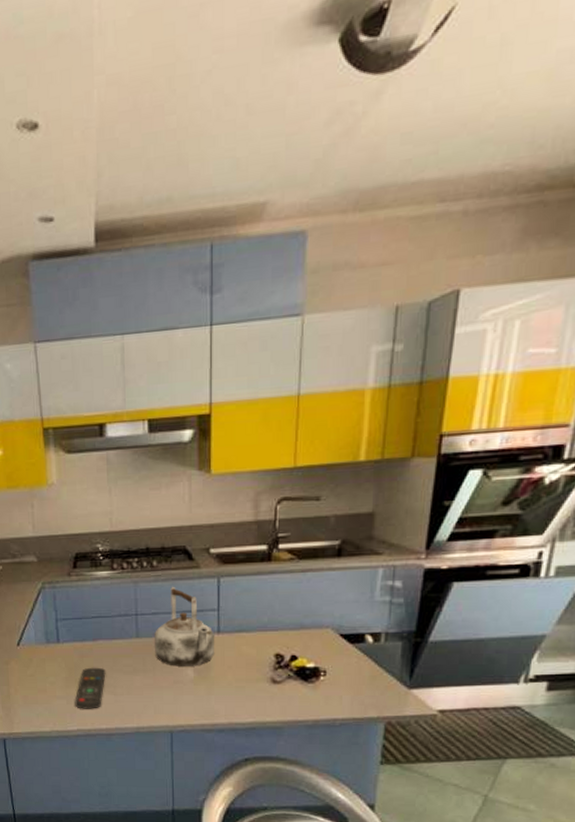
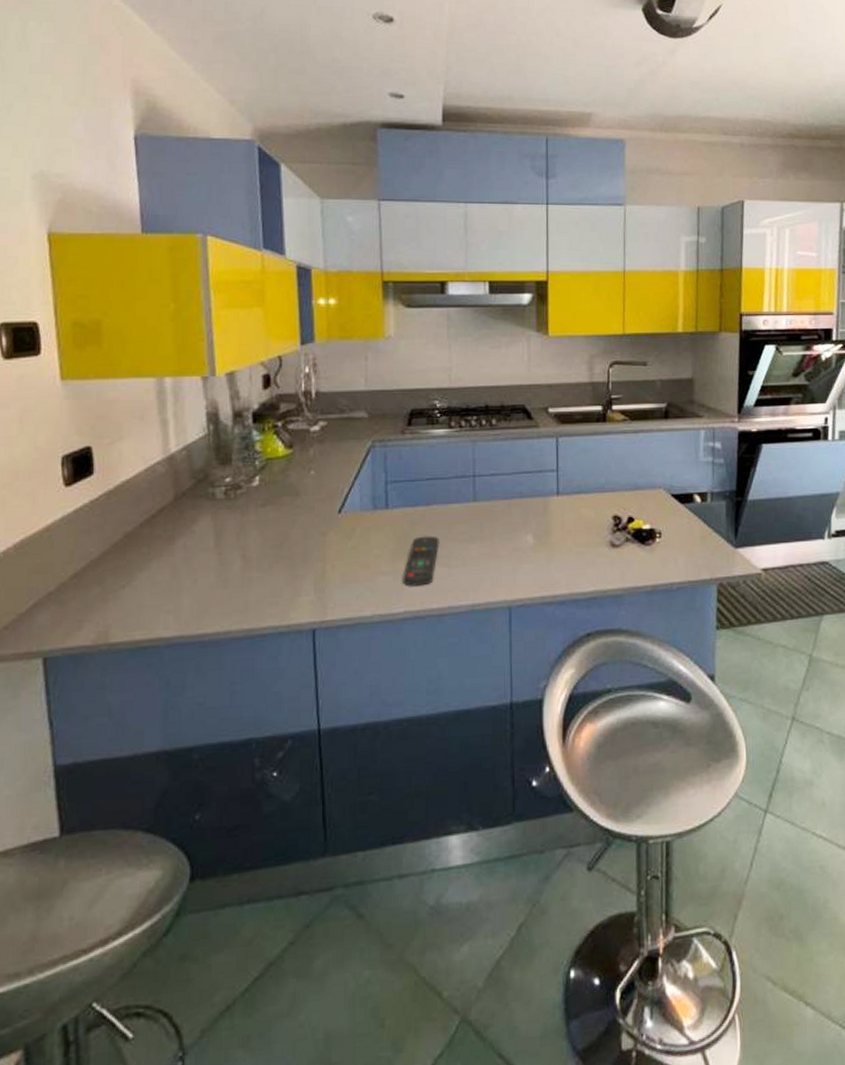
kettle: present [155,586,215,666] -> none [493,445,555,532]

